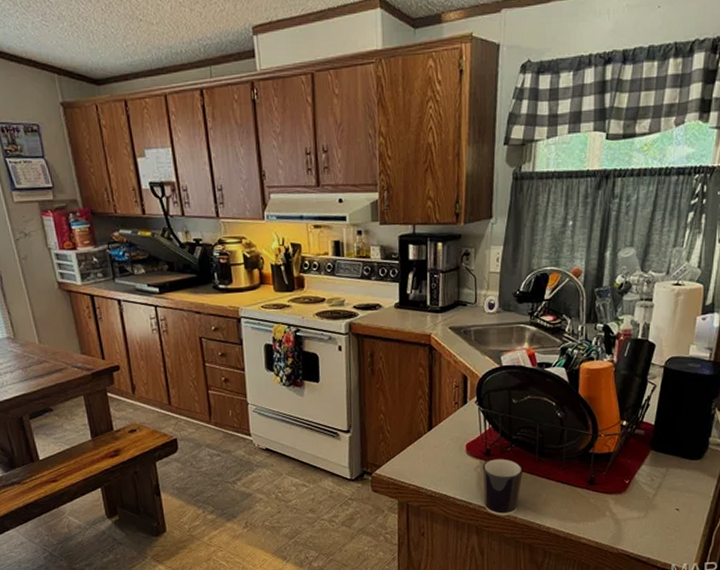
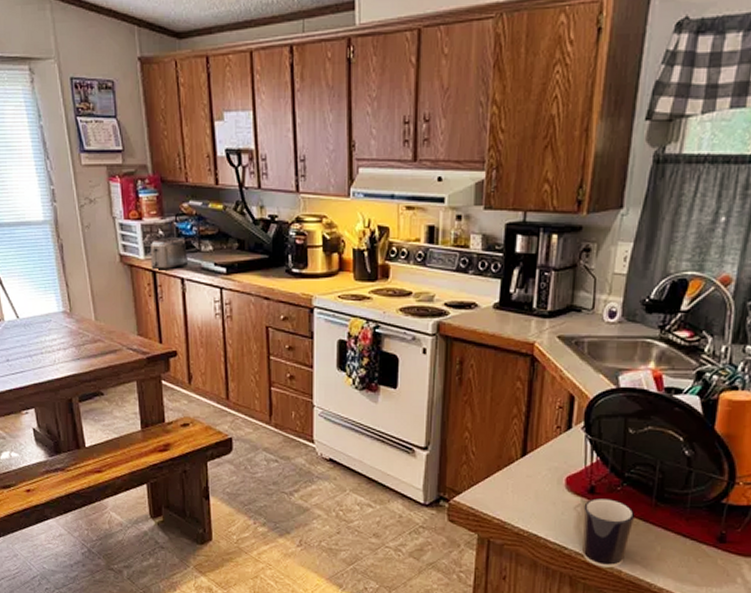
toaster: none [86,263,124,294] -> present [151,238,189,270]

